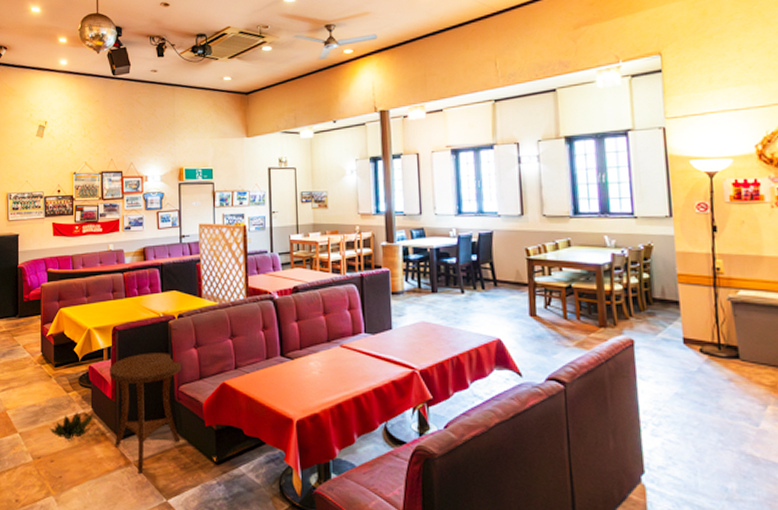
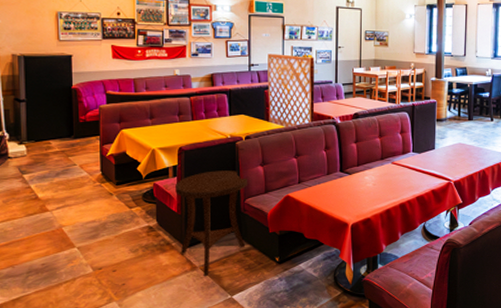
decorative plant: present [49,411,94,440] -> none [111,224,159,251]

